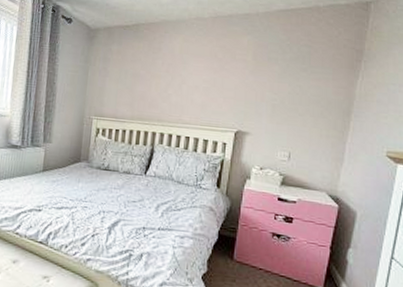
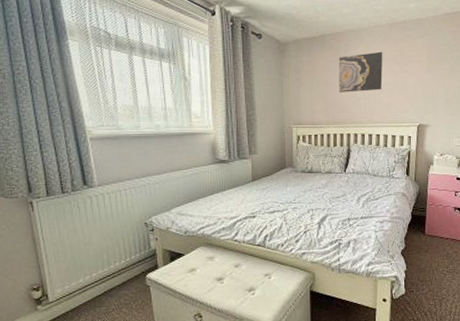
wall art: none [148,46,202,88] -> present [338,51,383,92]

